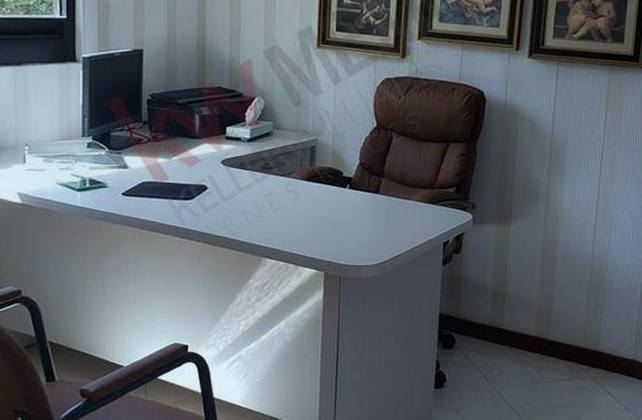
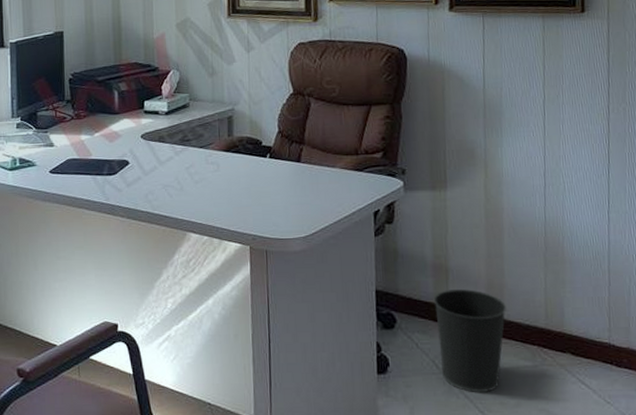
wastebasket: none [490,313,553,404] -> present [433,289,507,393]

